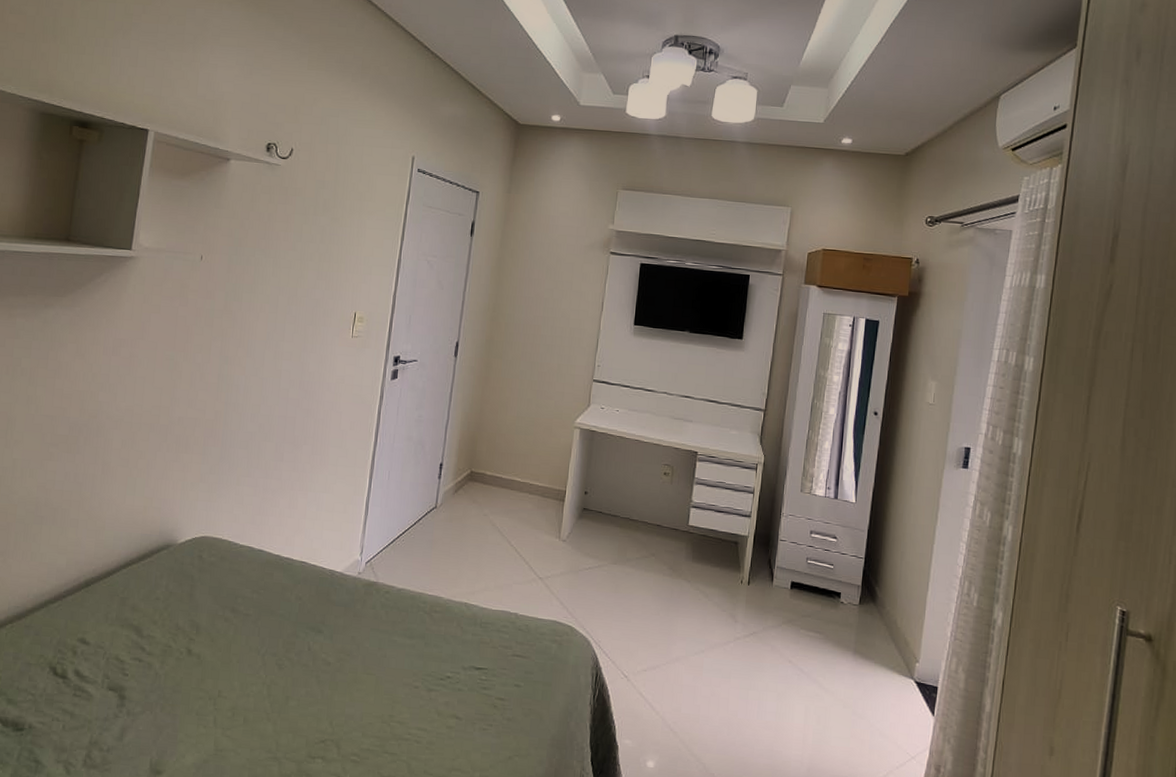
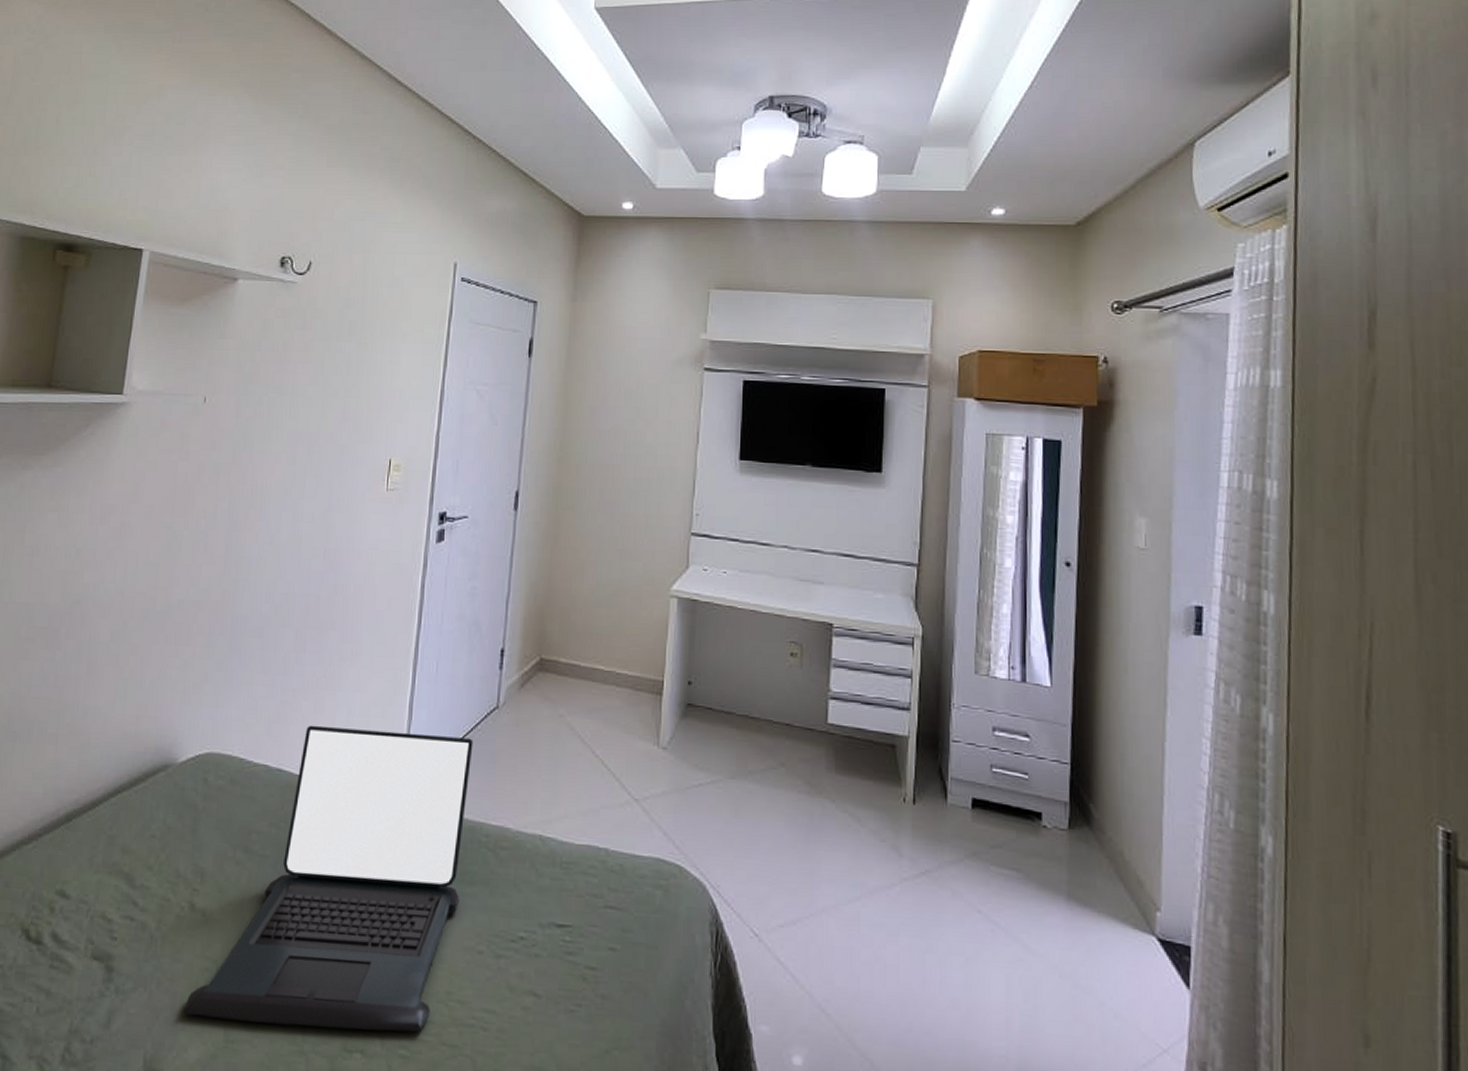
laptop: none [182,517,416,744] -> present [183,725,474,1032]

